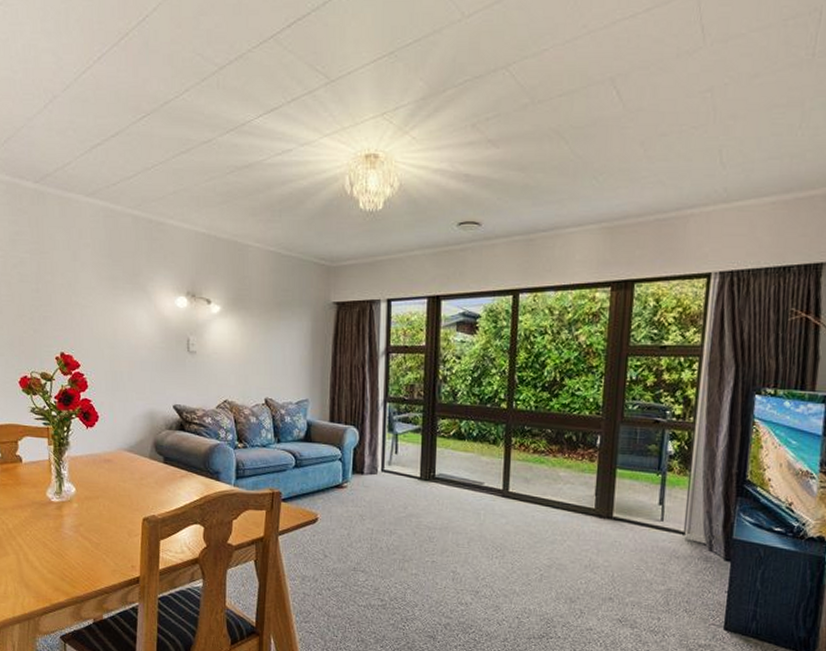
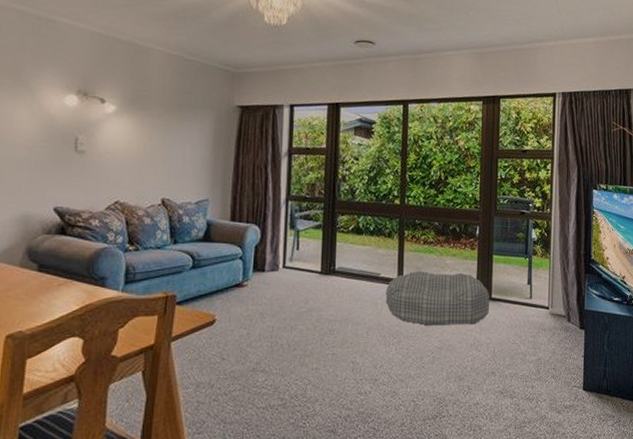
dog bed: none [489,482,611,545] -> present [385,271,490,326]

